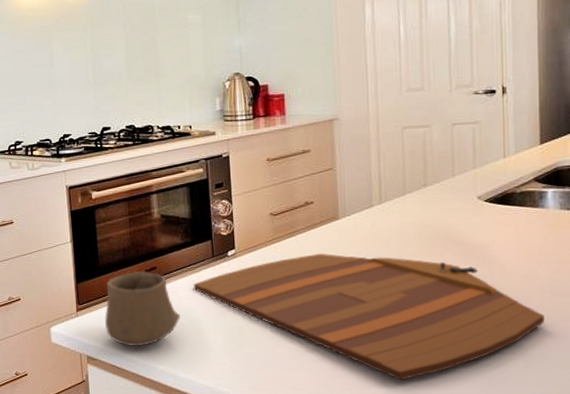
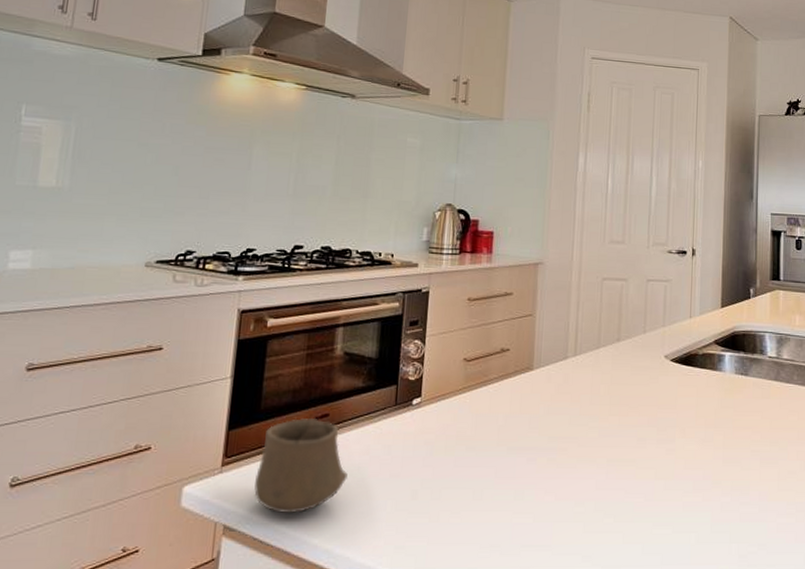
cutting board: present [193,253,544,380] -> none [368,406,717,557]

